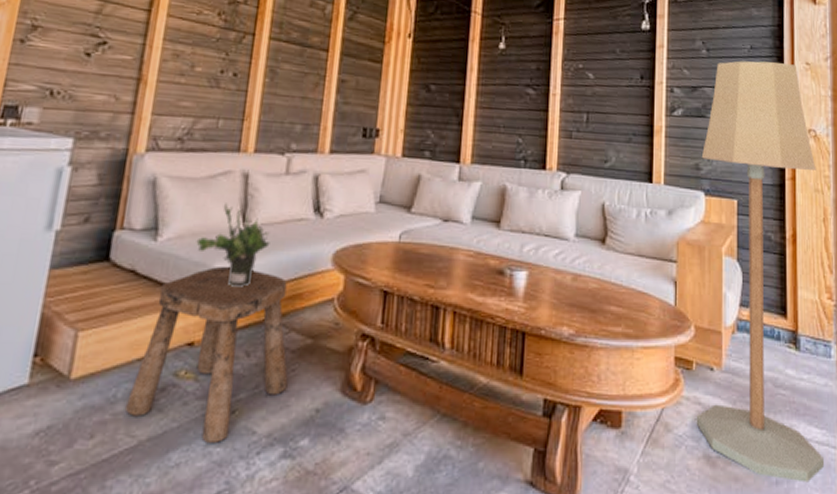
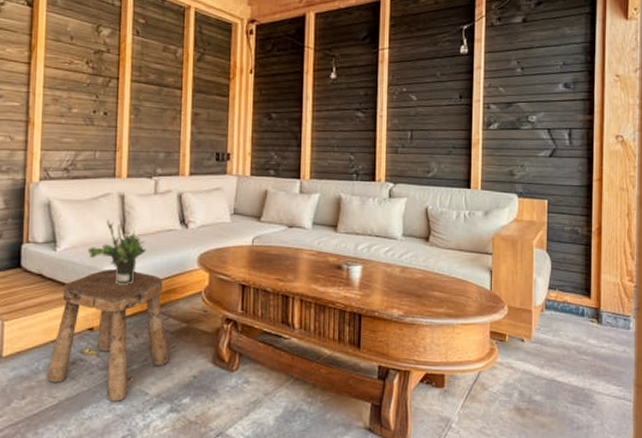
floor lamp: present [696,61,825,483] -> none [508,75,622,428]

